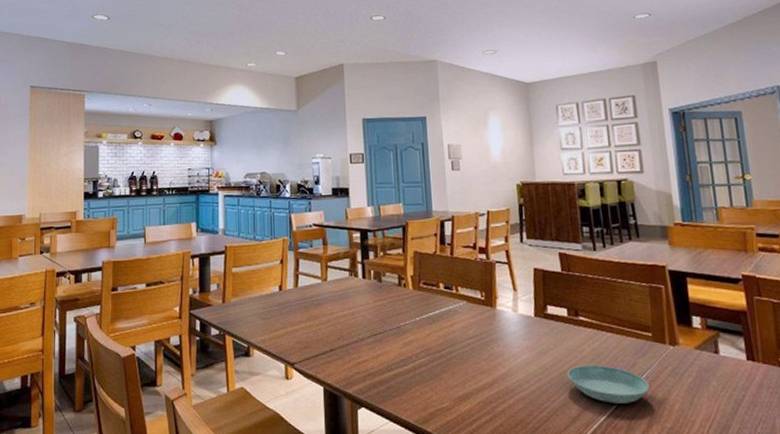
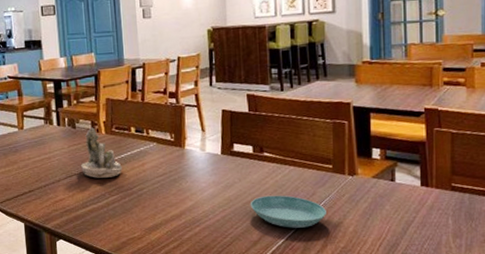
succulent planter: none [385,282,430,338] -> present [80,127,122,178]

